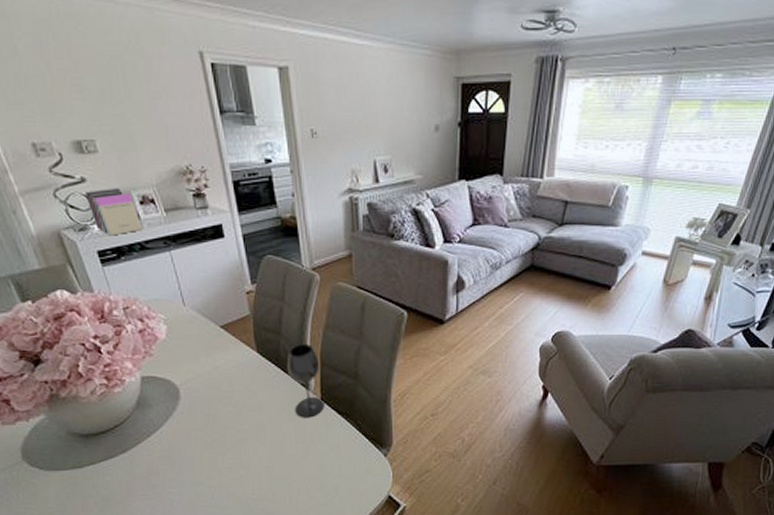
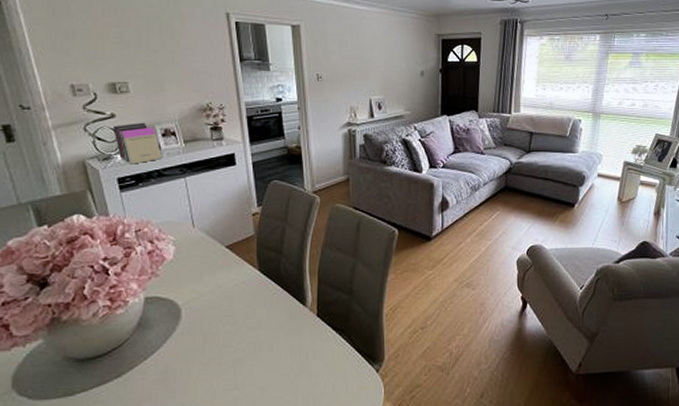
wineglass: present [286,343,325,418] -> none [286,261,320,335]

